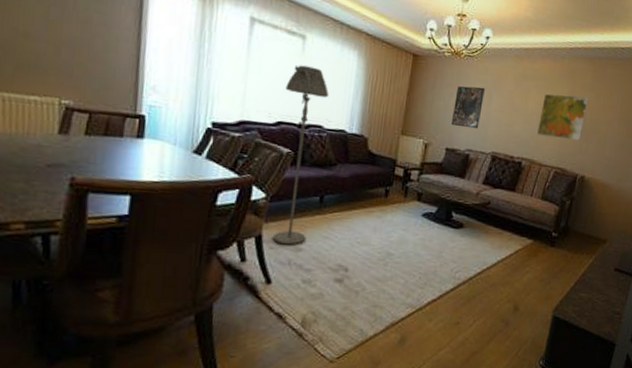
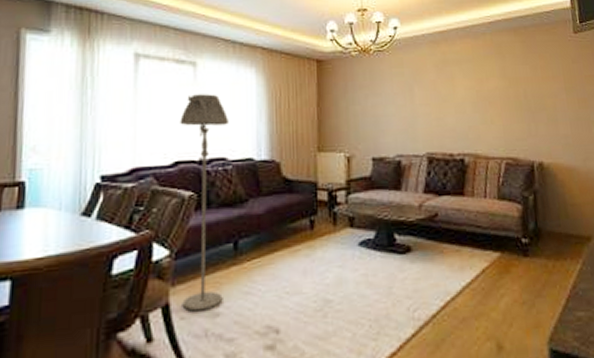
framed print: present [451,86,485,129] -> none [372,82,406,131]
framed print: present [537,93,589,141] -> none [472,71,527,124]

